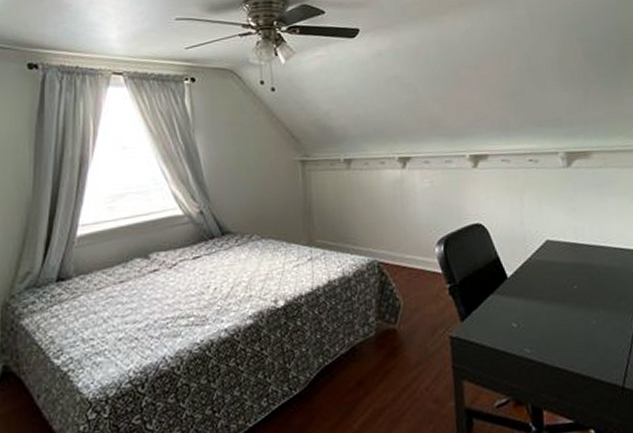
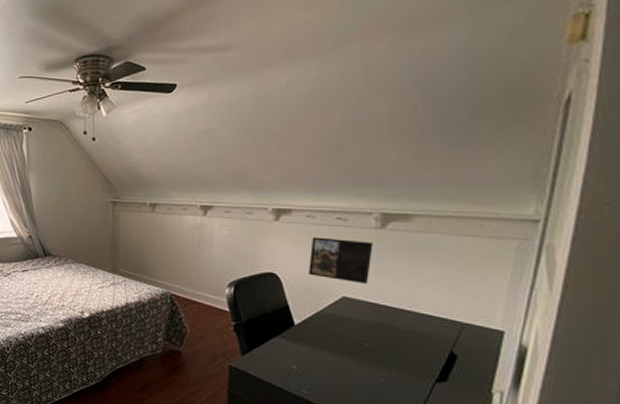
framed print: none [510,181,566,225] -> present [309,237,373,284]

